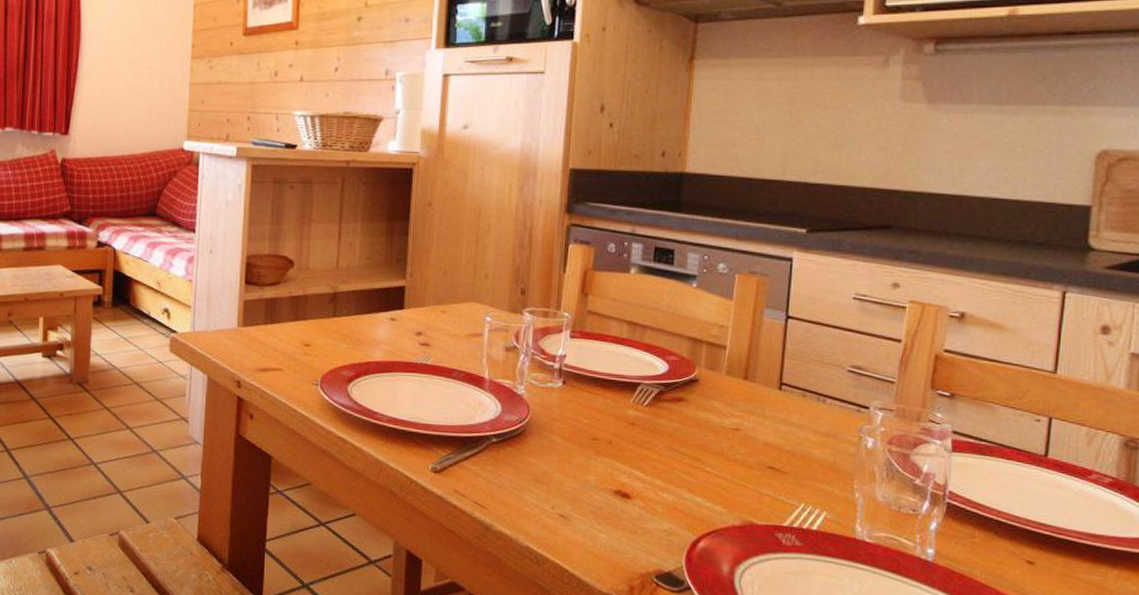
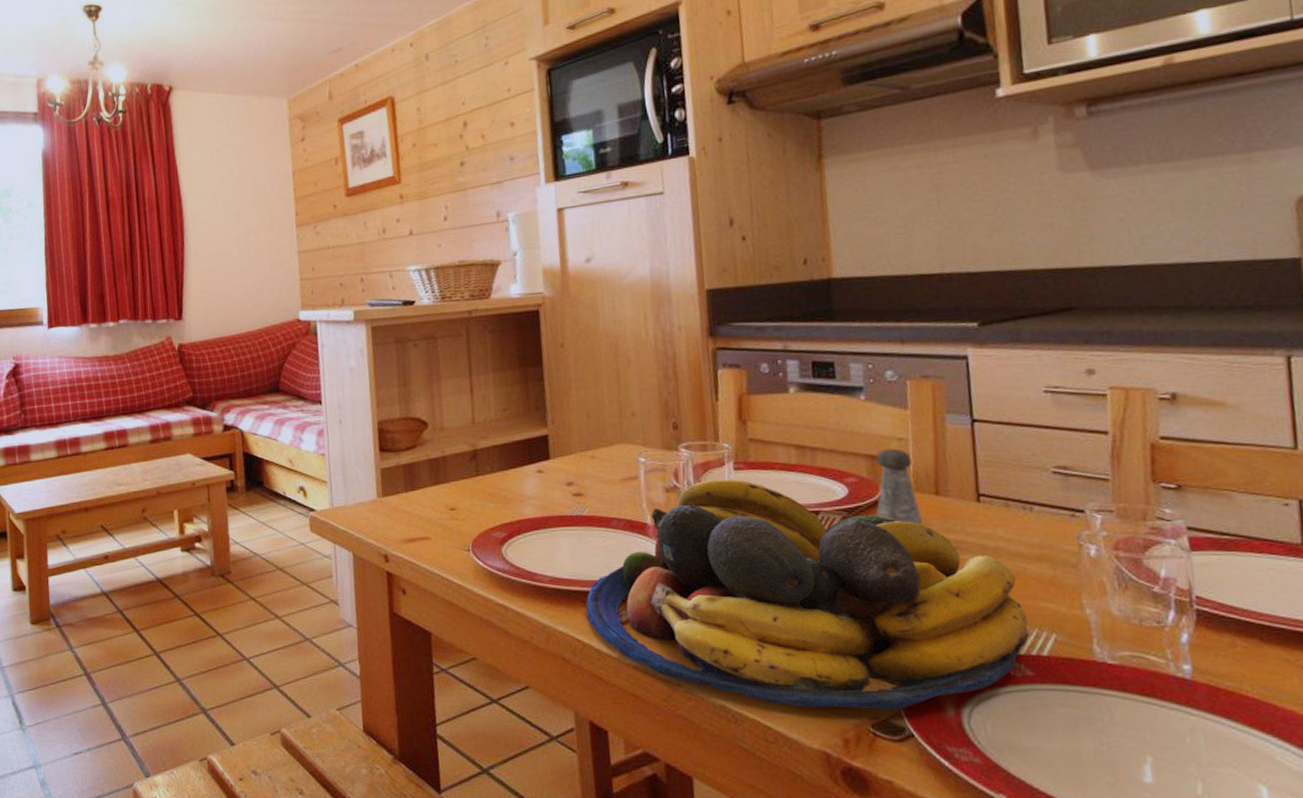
fruit bowl: none [418,343,805,565] -> present [586,479,1029,709]
salt shaker: none [690,334,730,405] -> present [876,448,923,525]

